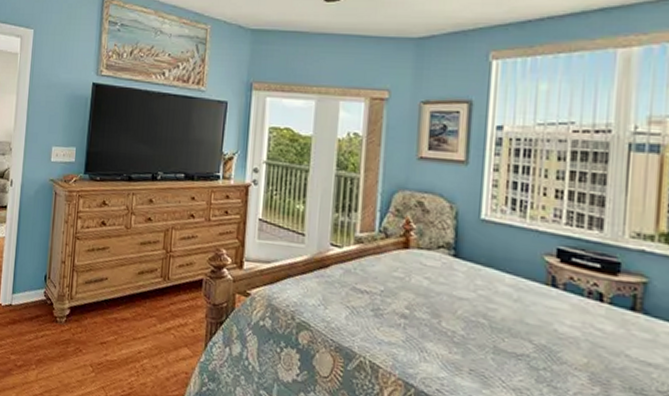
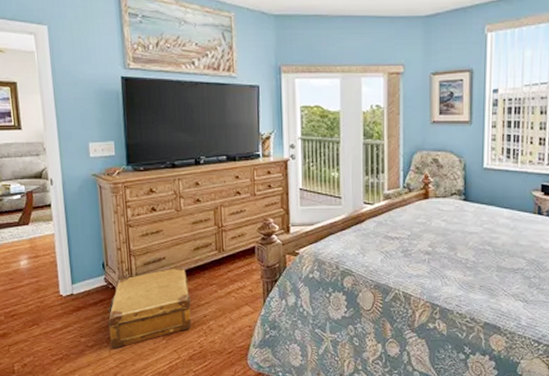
suitcase: none [38,290,128,374] -> present [107,267,192,348]

